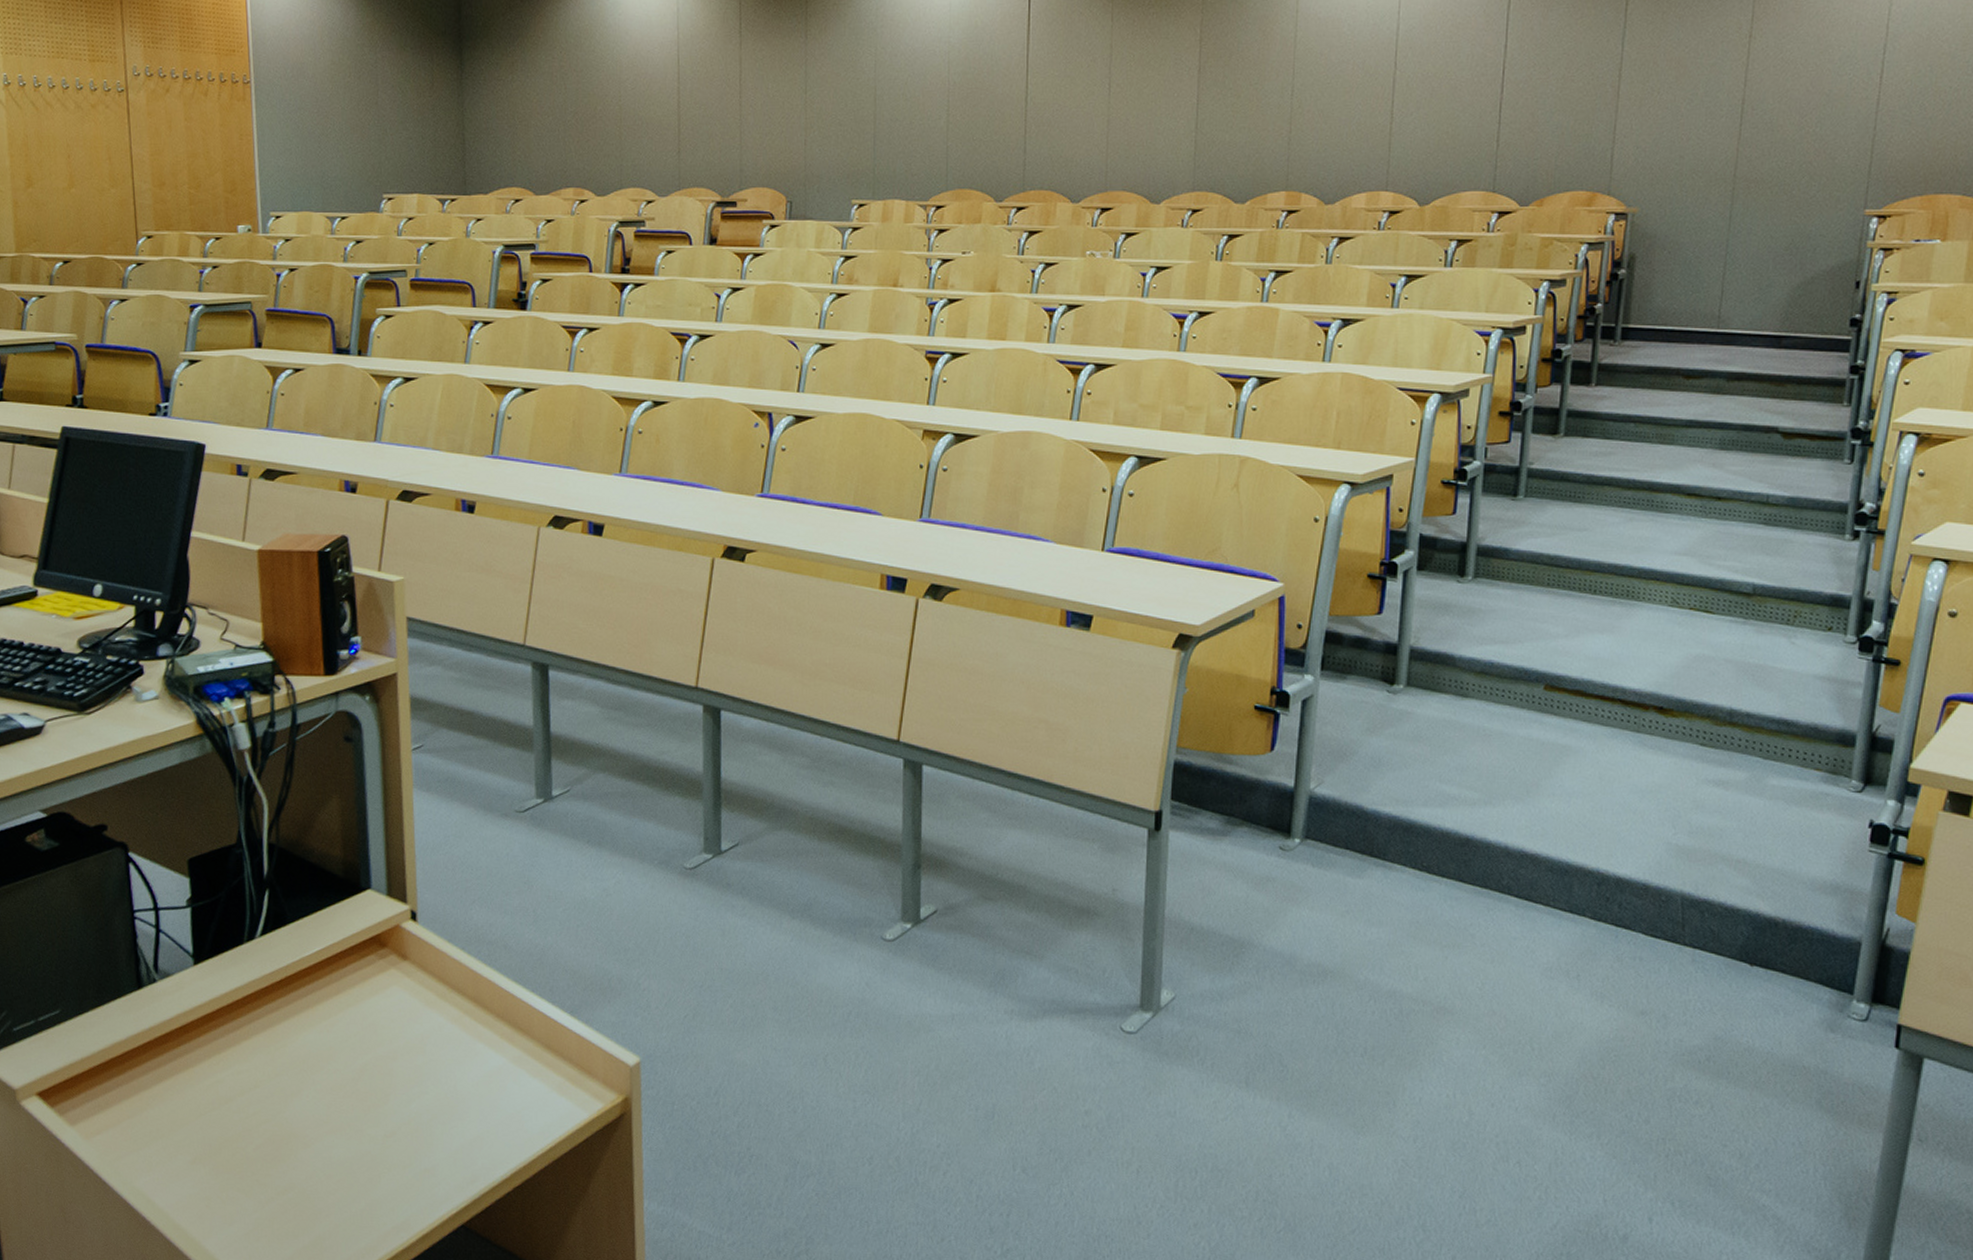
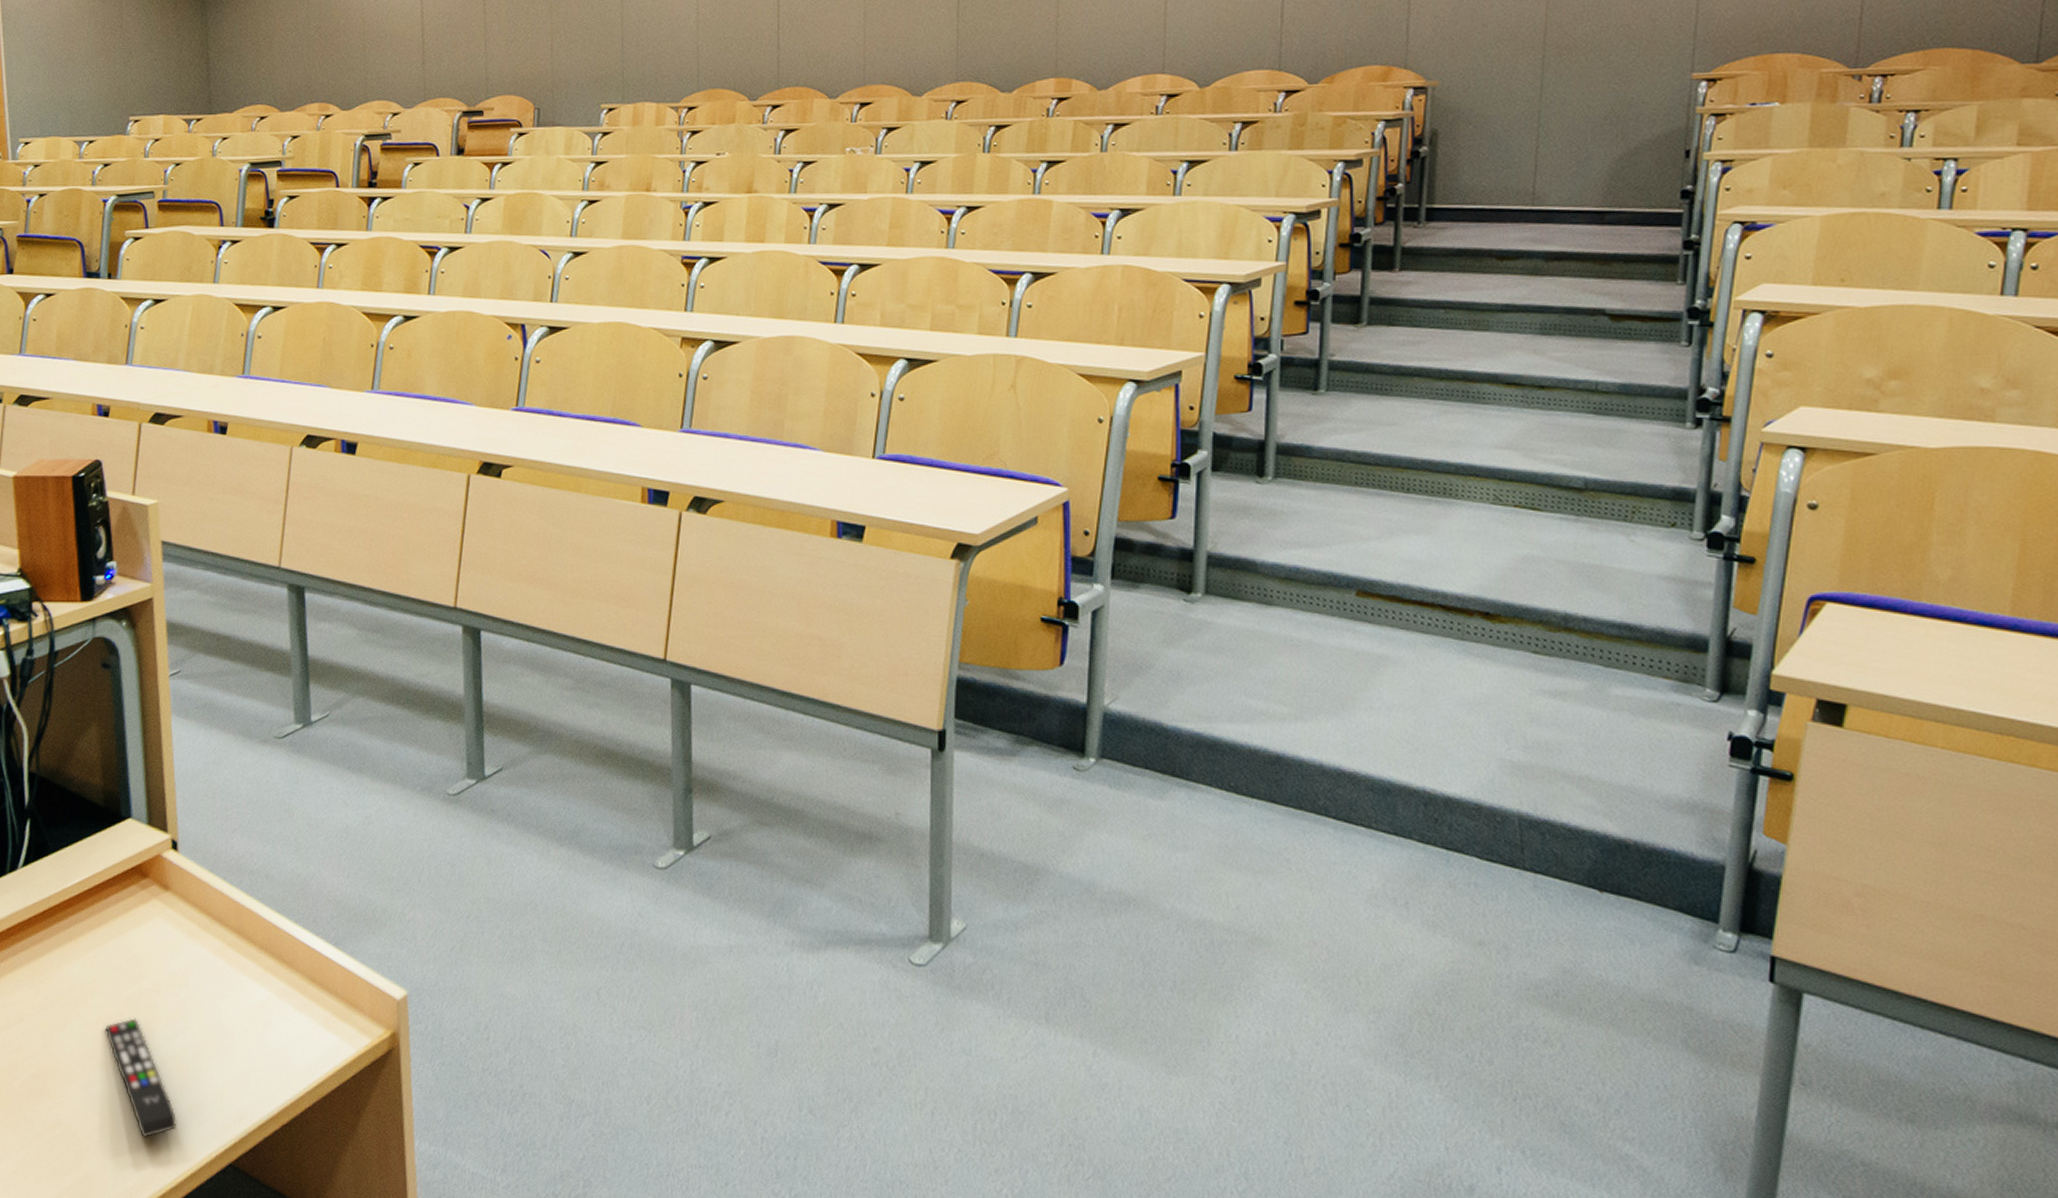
remote control: none [340,1084,410,1201] -> present [105,1018,177,1138]

